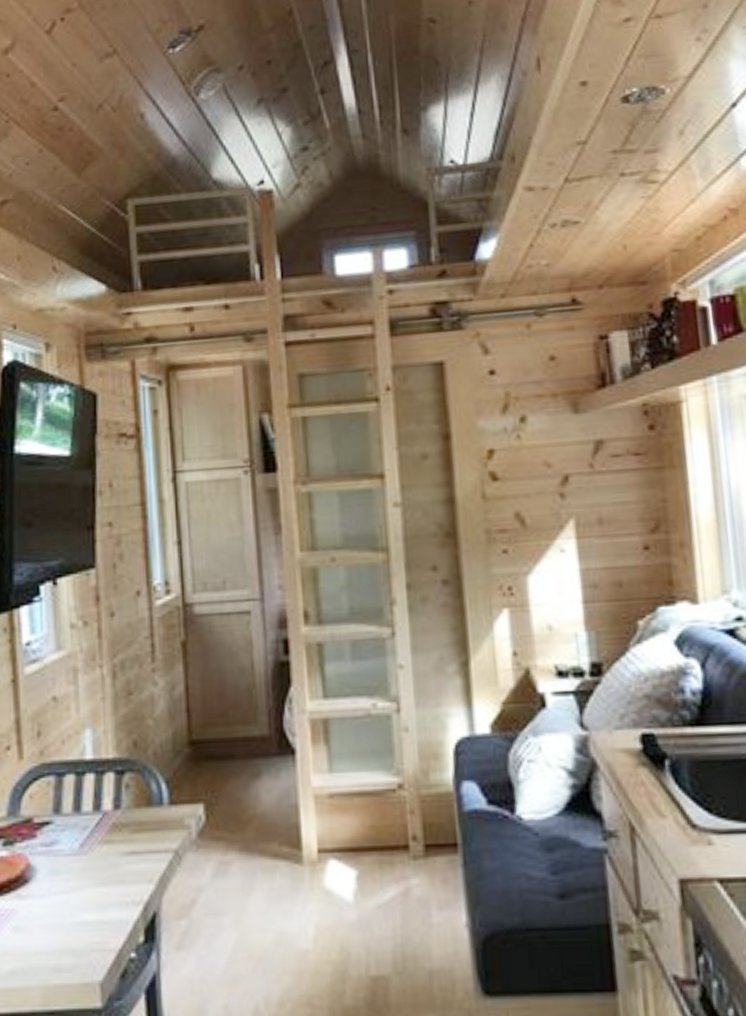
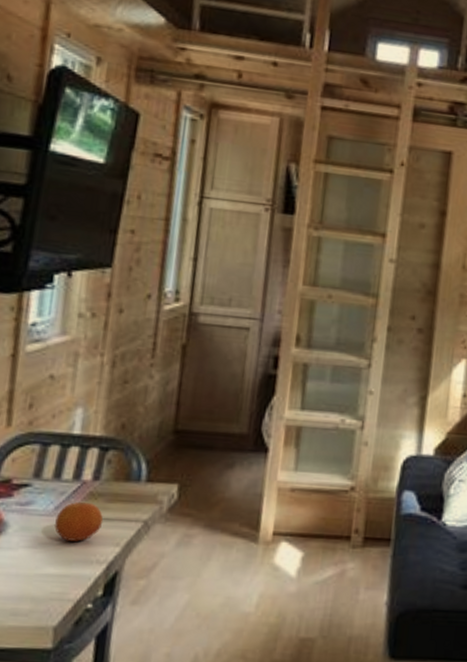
fruit: none [83,836,132,882] -> present [55,502,104,541]

